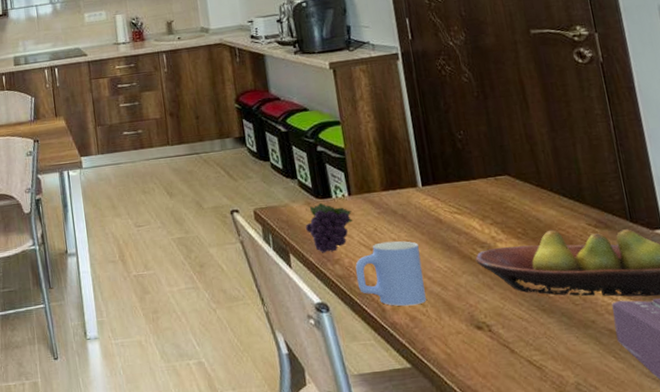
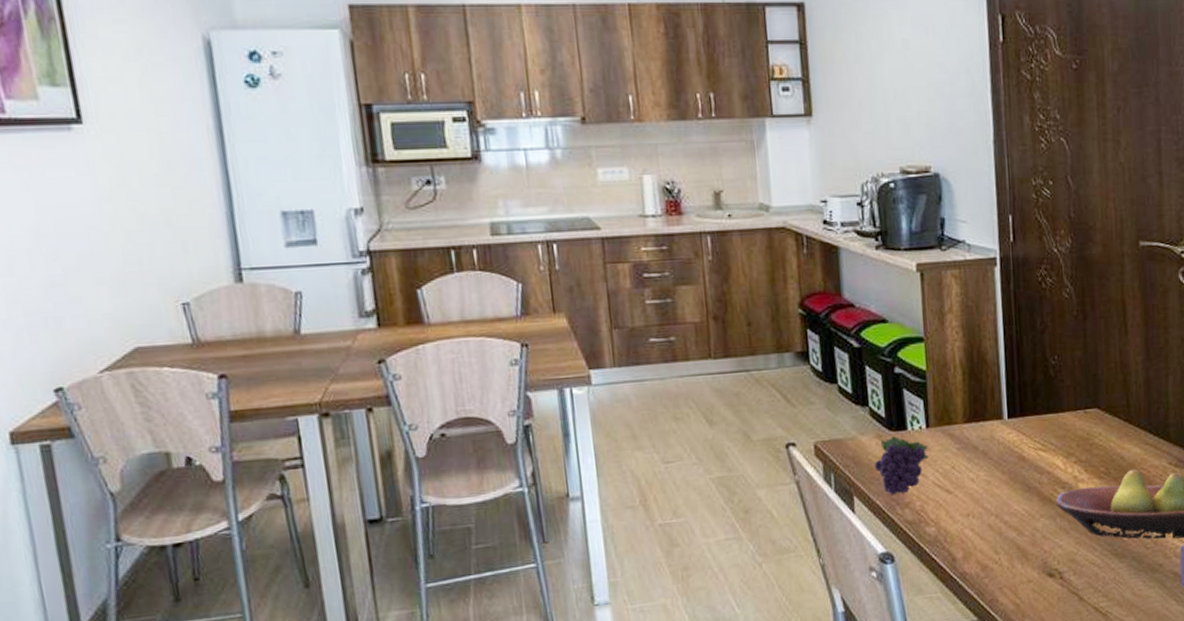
mug: present [355,241,426,306] -> none [927,481,1000,554]

